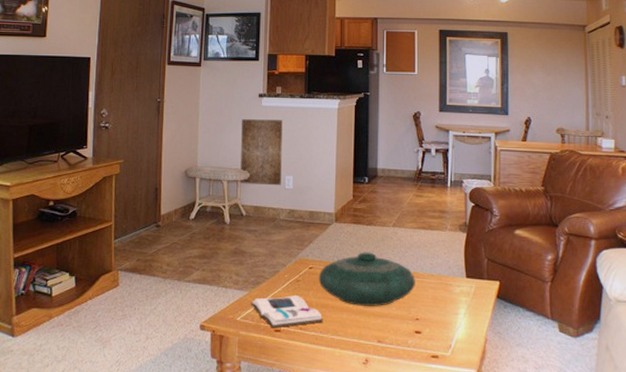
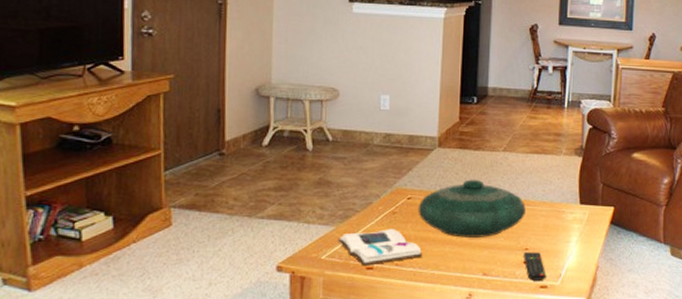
wall art: present [240,119,283,186] -> none [325,28,378,107]
remote control: none [415,322,437,350] -> present [524,252,546,281]

